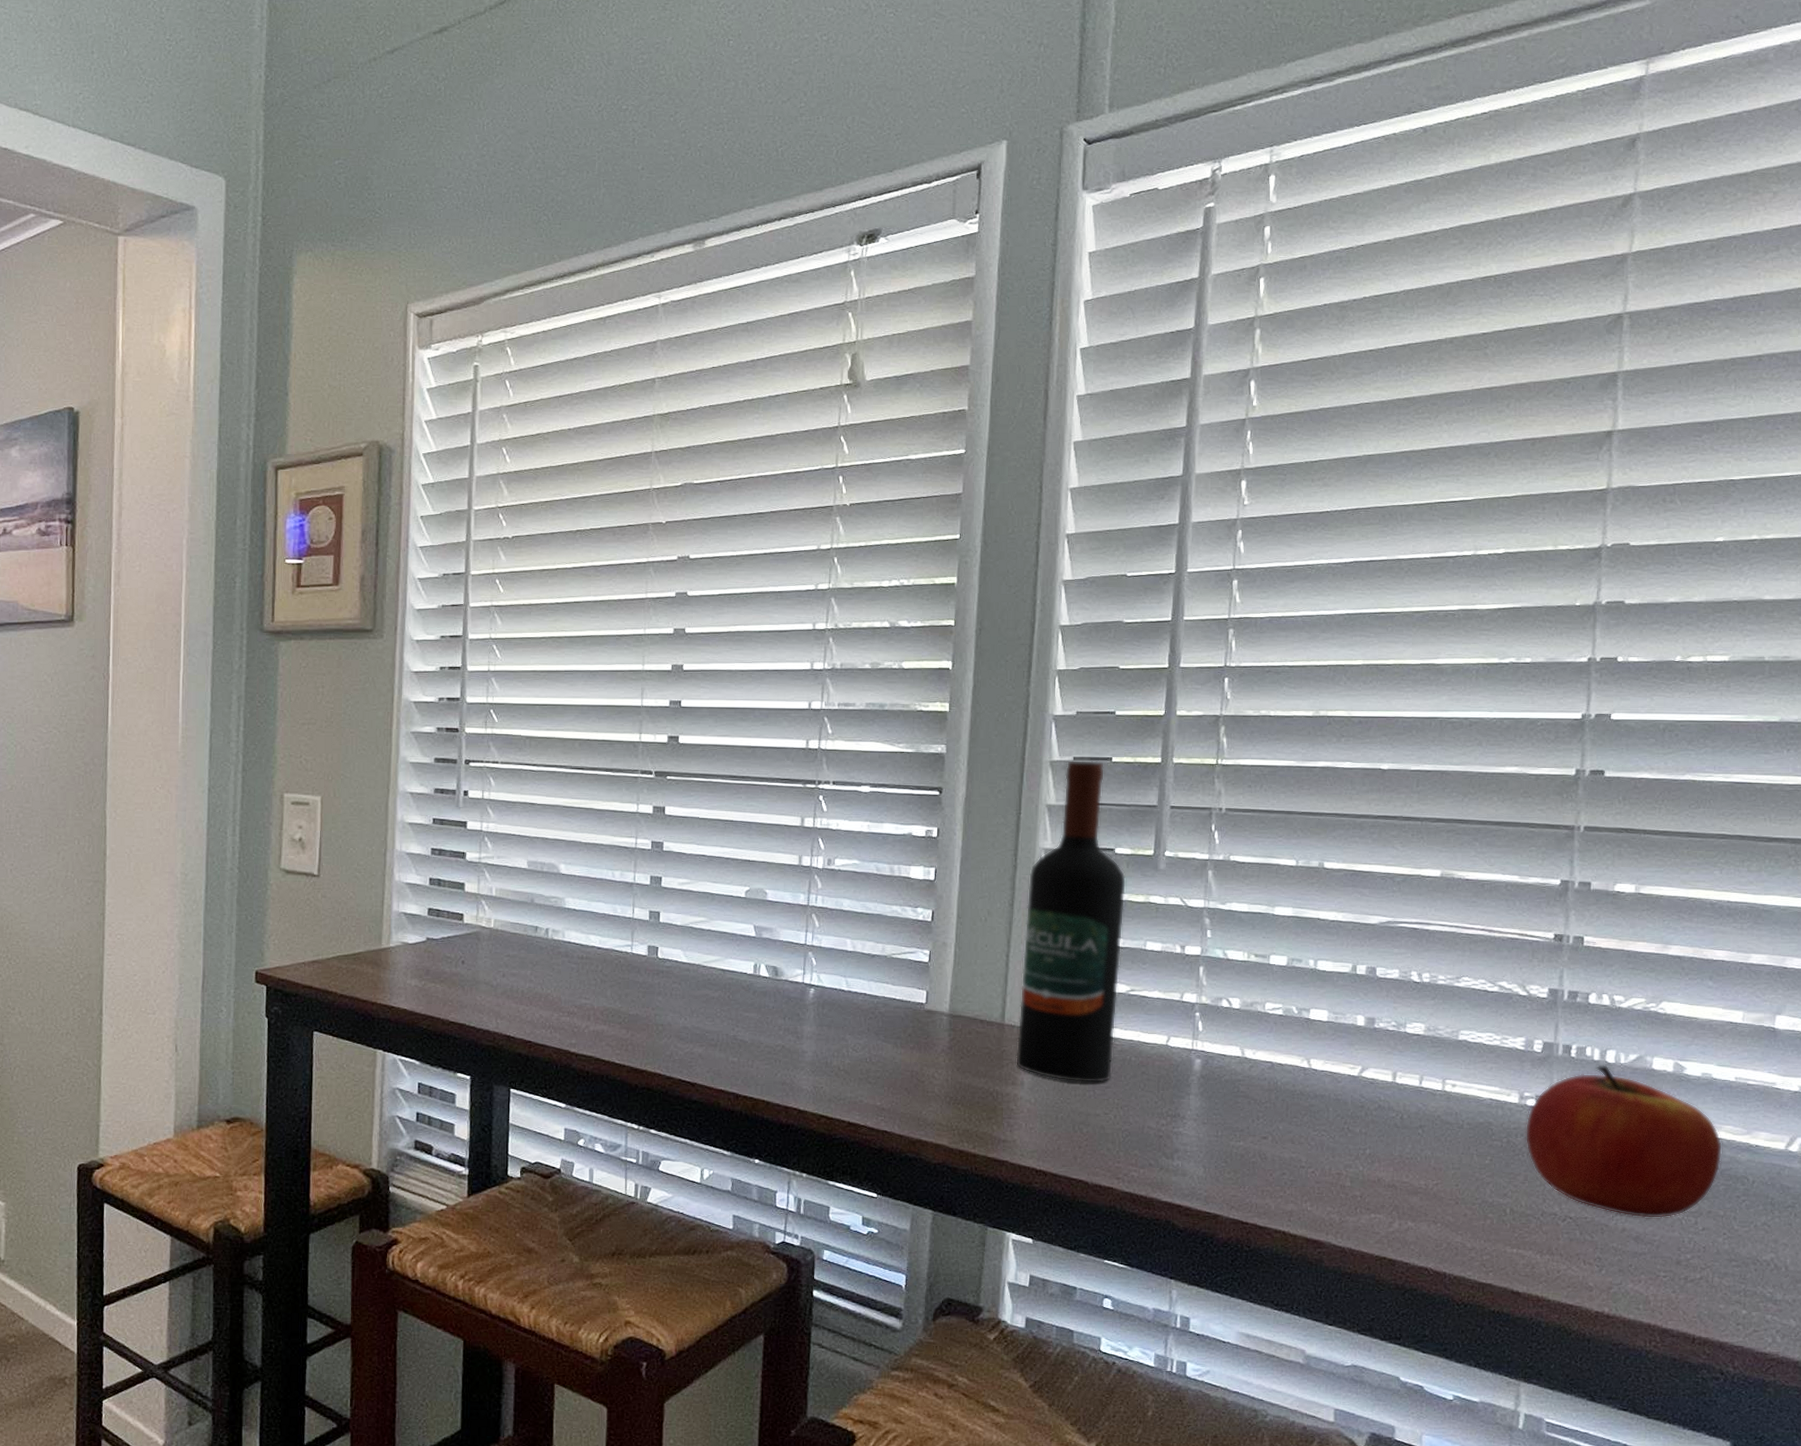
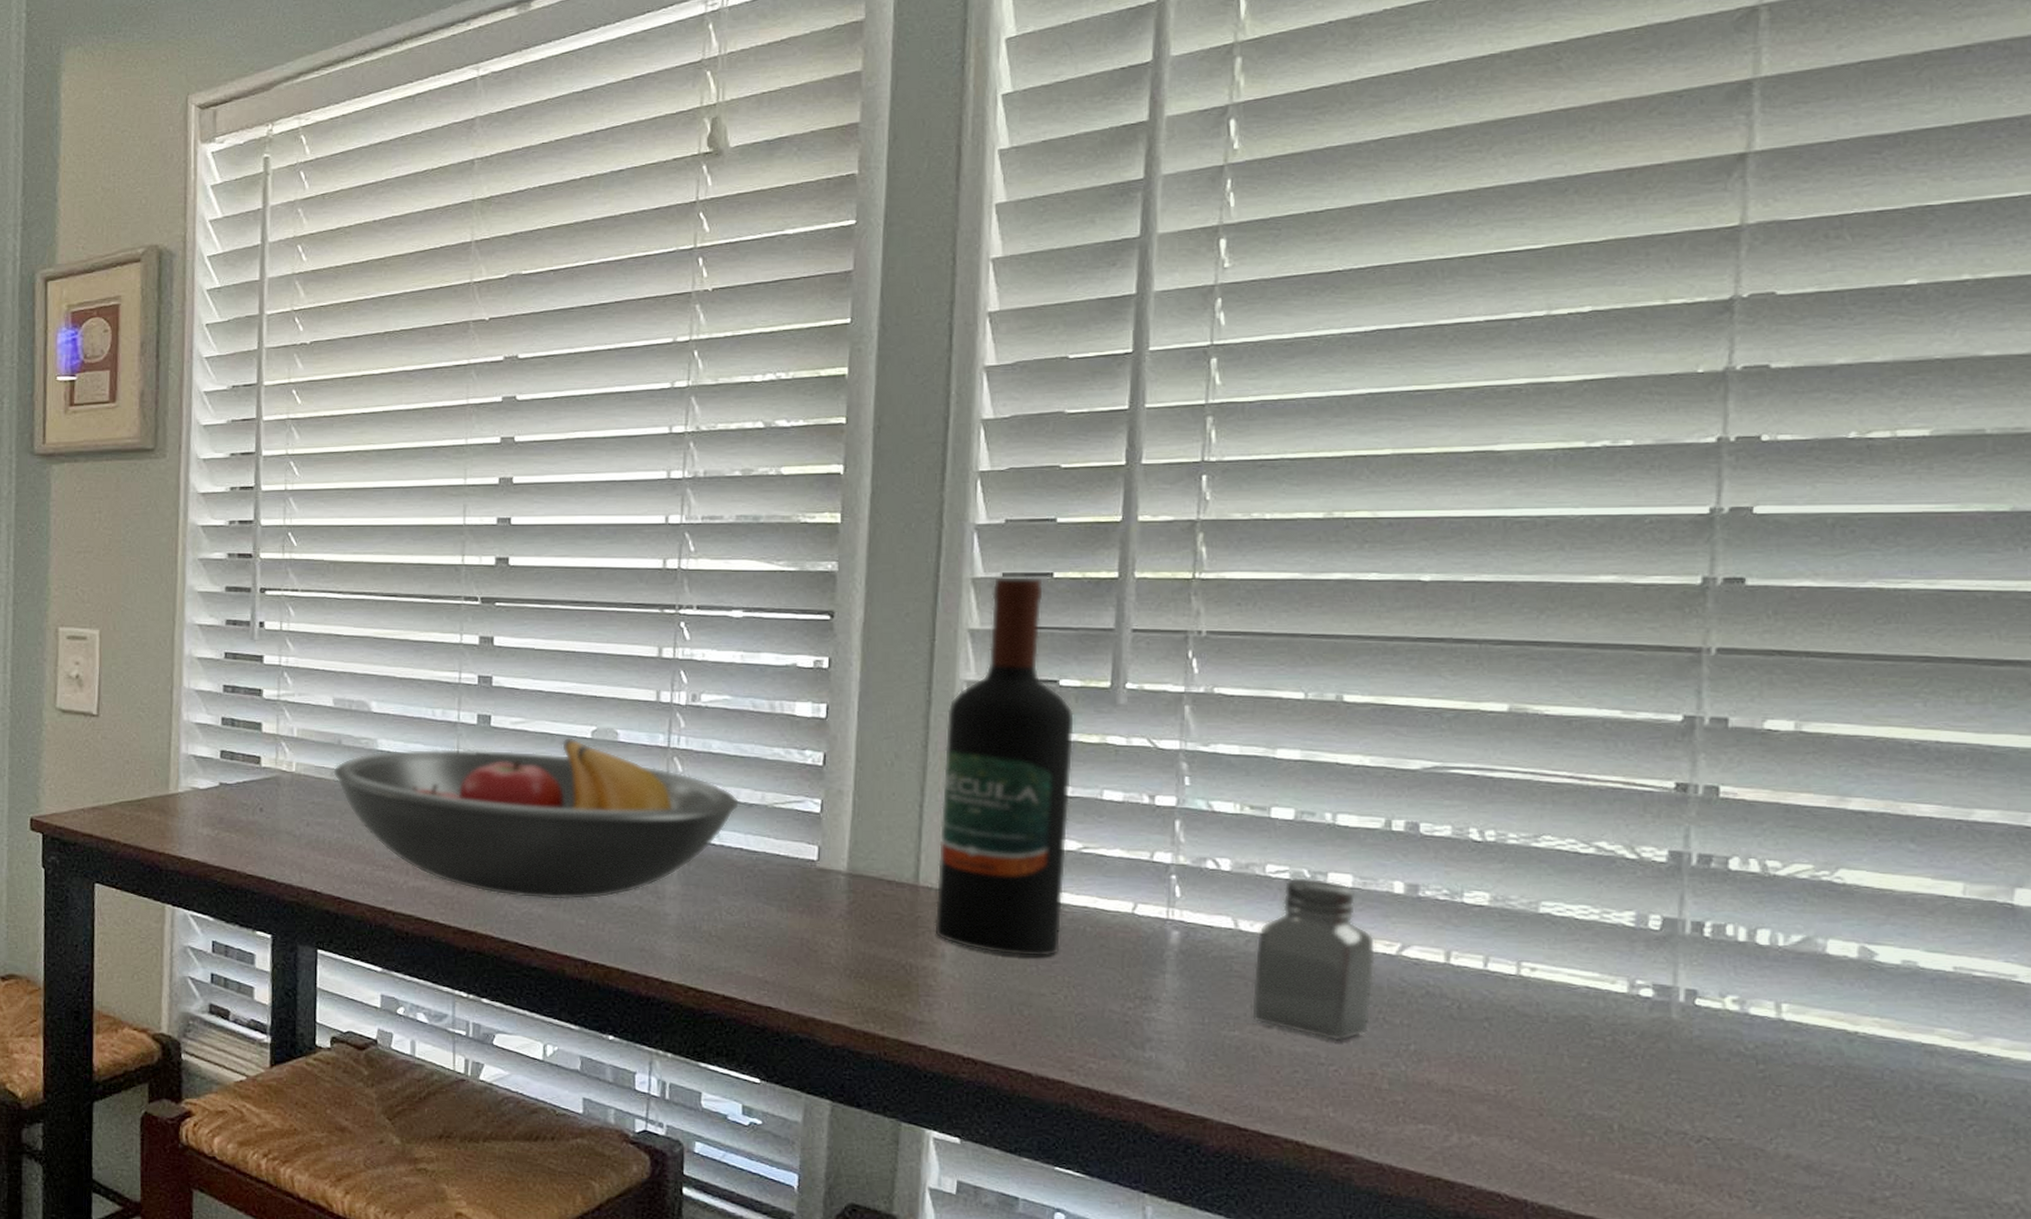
fruit bowl: none [526,897,865,1040] -> present [333,737,740,900]
saltshaker: none [1252,1013,1344,1147] -> present [1251,878,1376,1041]
apple: present [1525,1065,1723,1219] -> none [1638,947,1937,1144]

